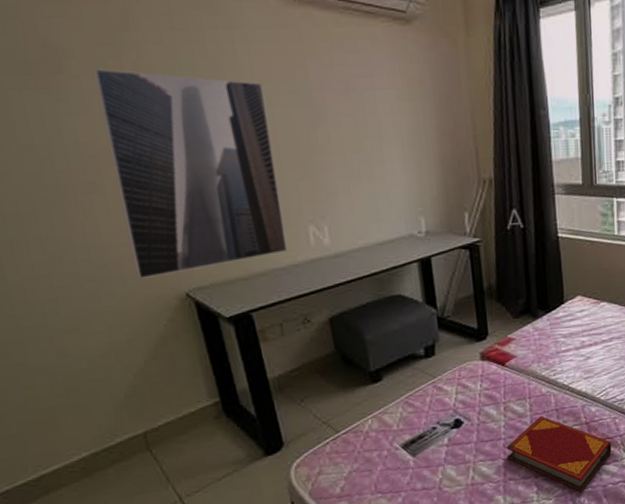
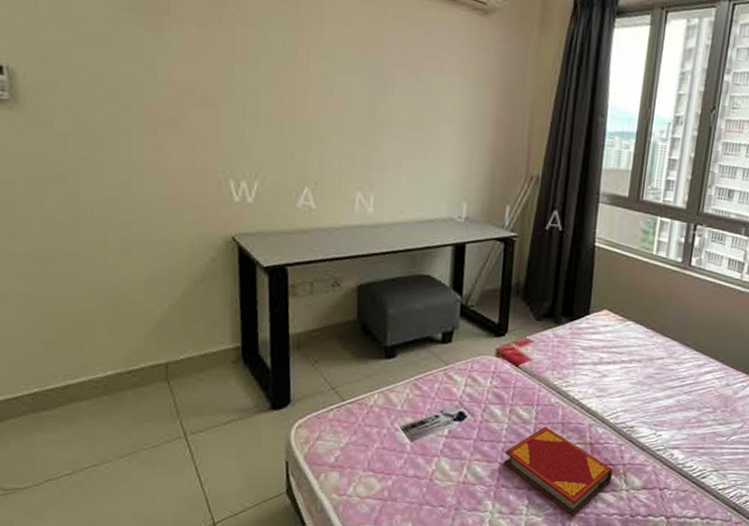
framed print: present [94,68,288,280] -> none [192,16,341,216]

